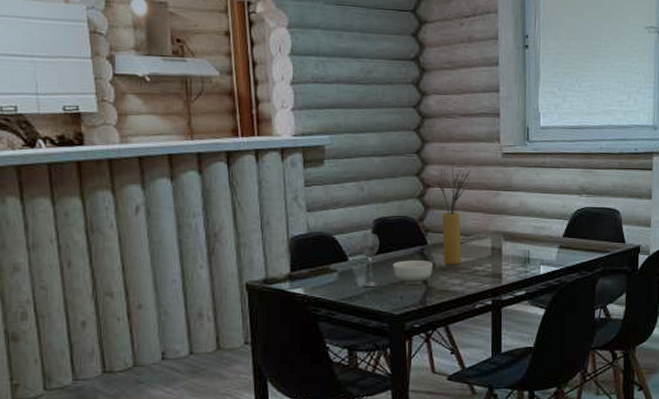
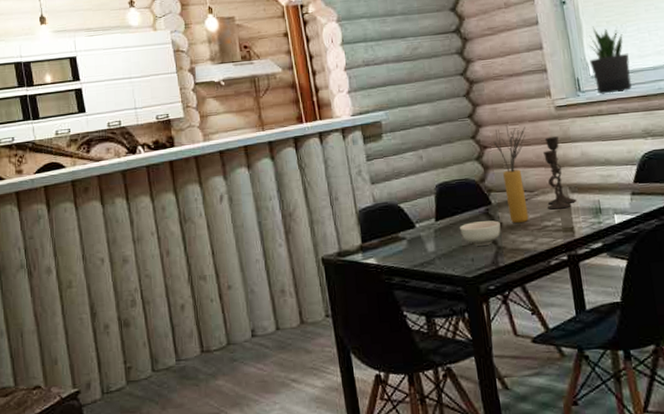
wineglass: present [359,233,380,288] -> none [424,198,450,253]
candlestick: none [481,183,508,255] -> present [542,136,577,210]
planter: none [542,76,579,147] -> present [588,26,632,95]

